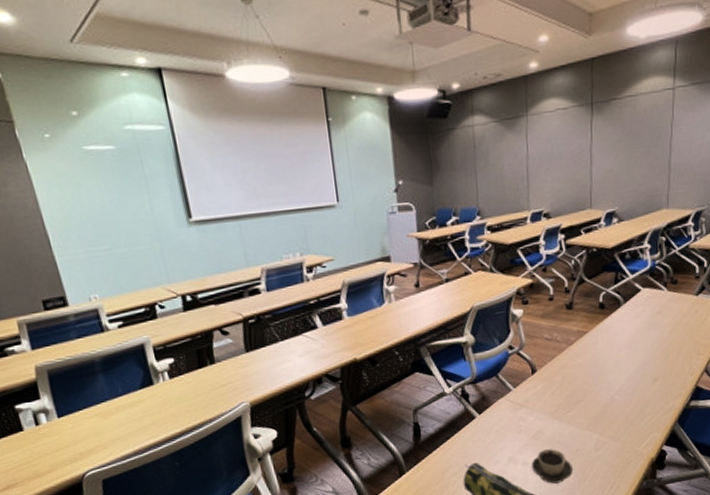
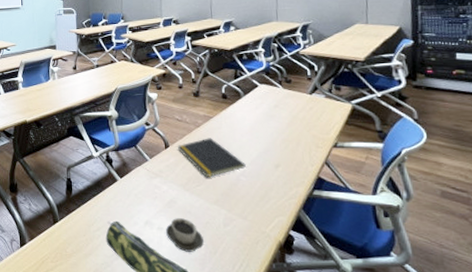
notepad: none [545,356,622,402] -> present [177,138,246,178]

